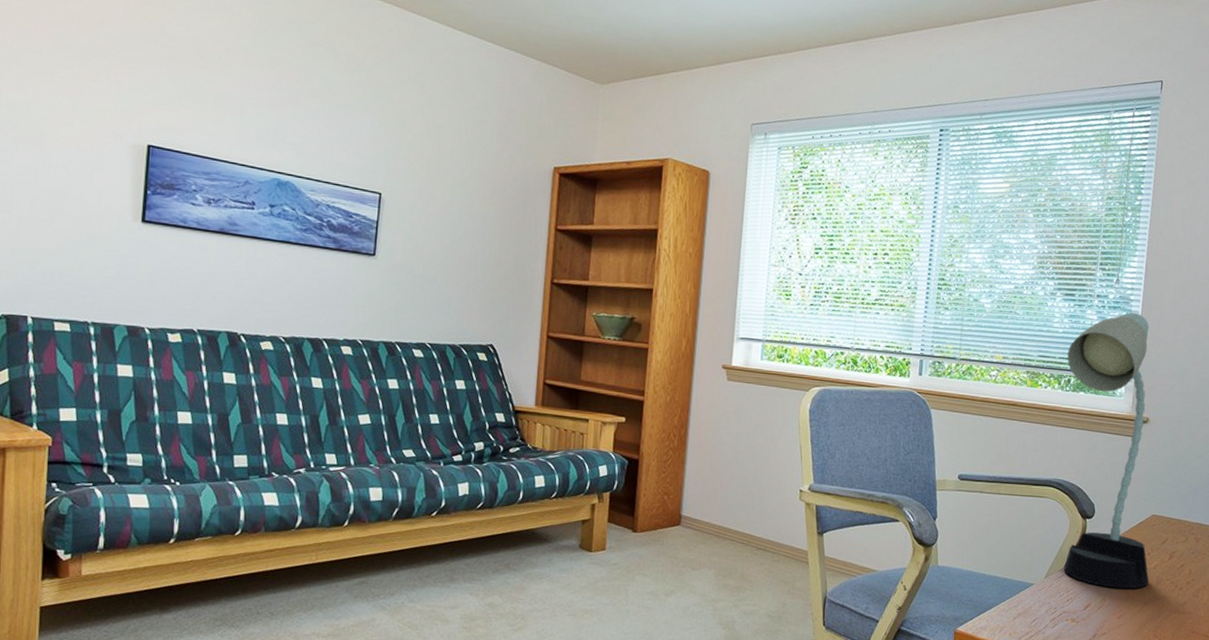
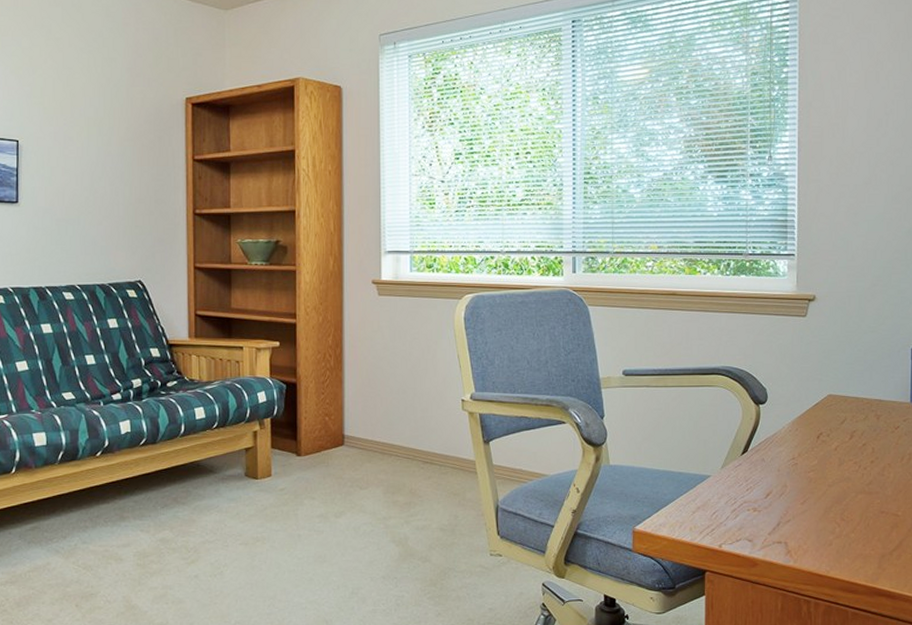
desk lamp: present [1063,312,1149,589] -> none [725,188,831,474]

